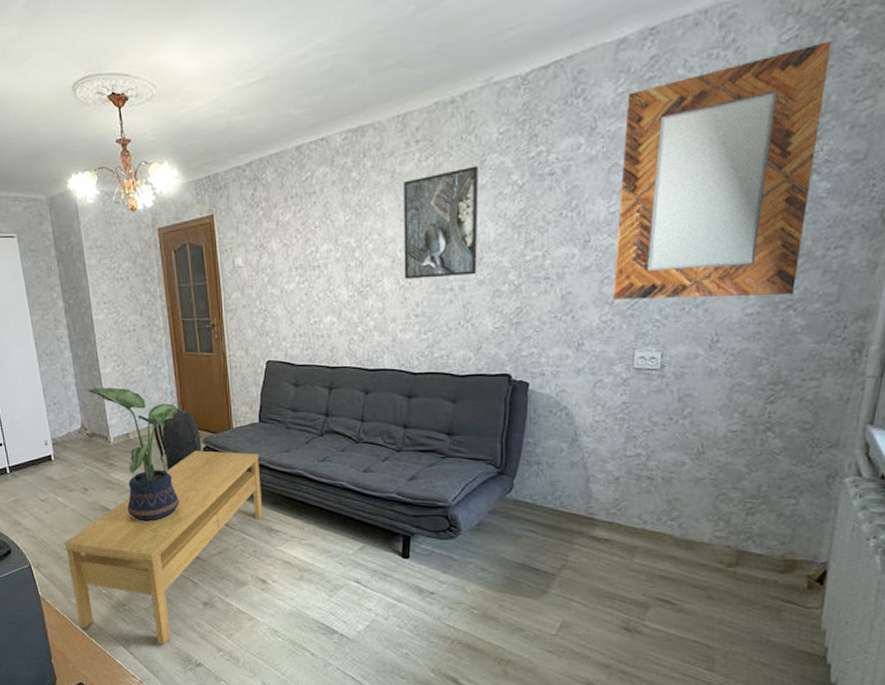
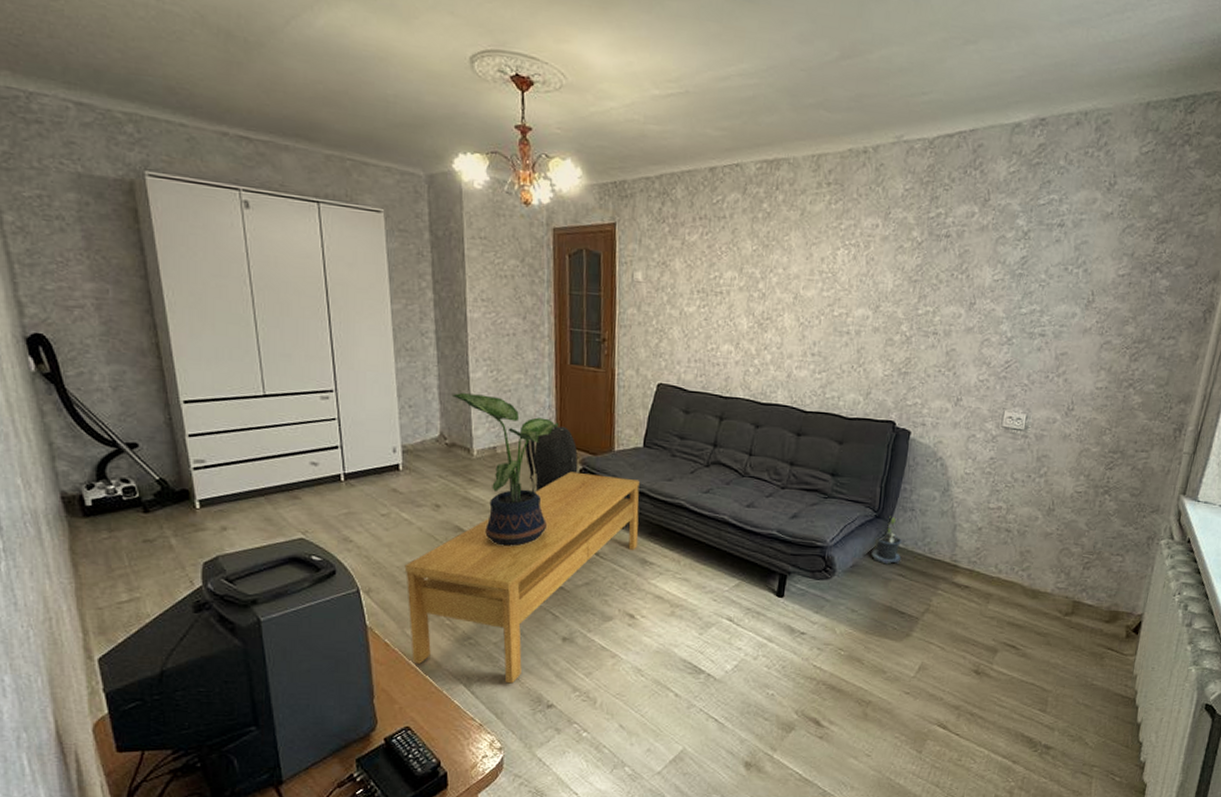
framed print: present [404,166,478,279] -> none [804,216,883,322]
potted plant: none [496,472,531,521] -> present [870,517,902,565]
home mirror: present [613,41,832,300] -> none [990,159,1179,374]

